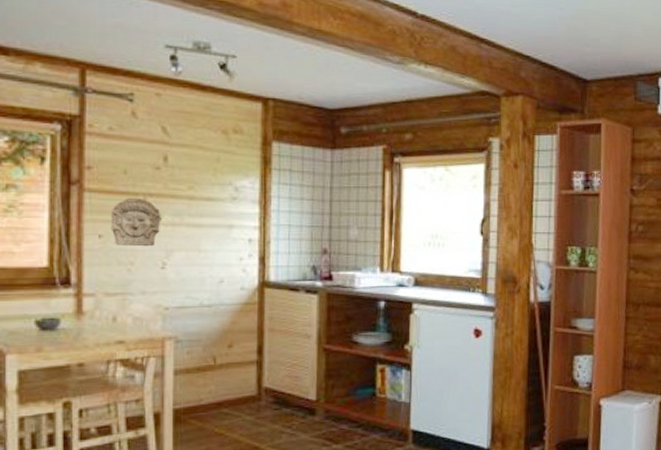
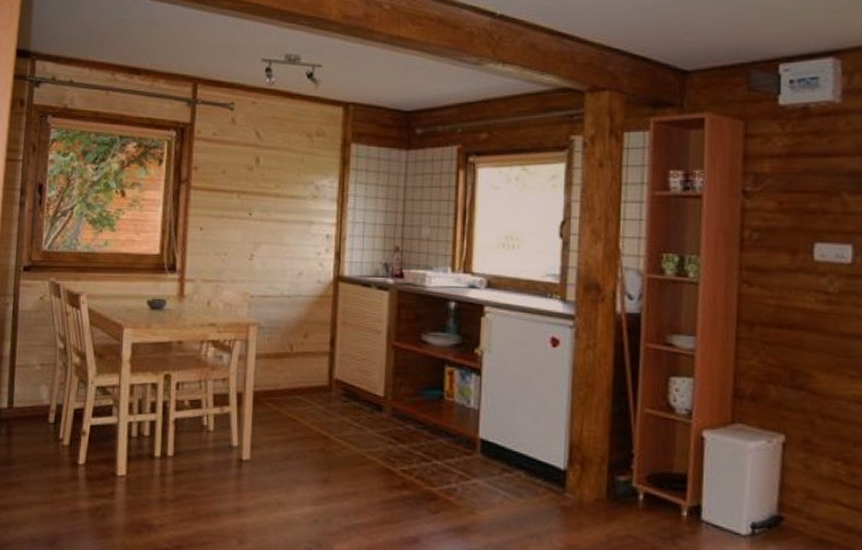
stone relief: present [110,197,161,247] -> none [210,194,252,239]

